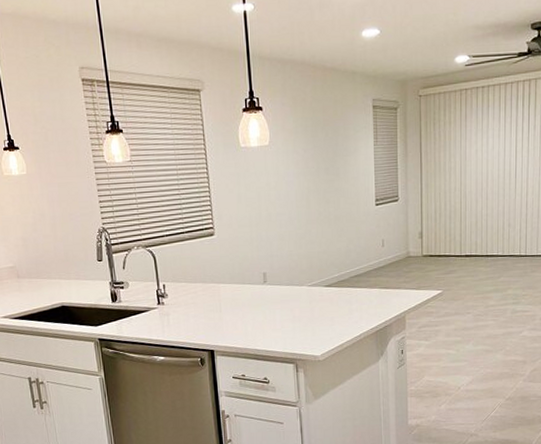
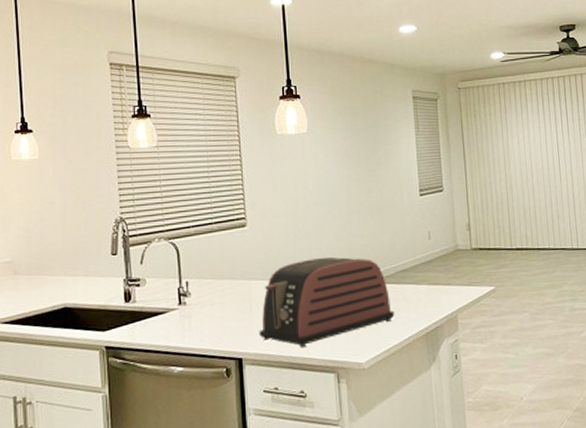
toaster: none [227,263,348,342] -> present [259,256,395,348]

